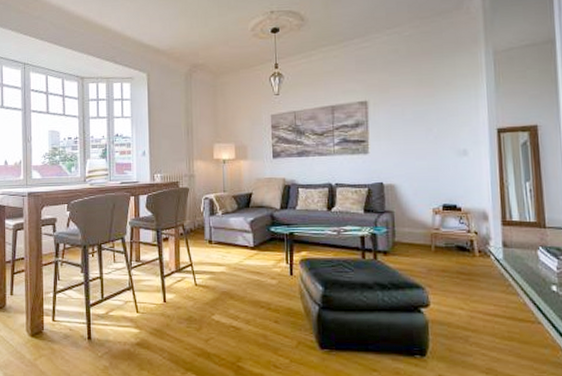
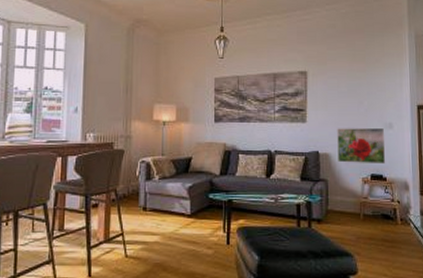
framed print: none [403,155,460,194] -> present [337,127,386,165]

